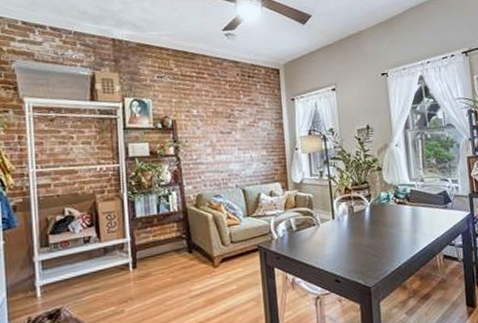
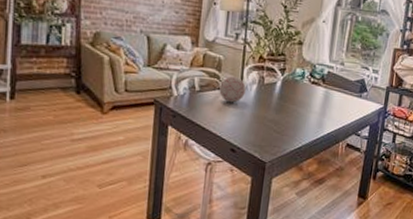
decorative ball: none [314,210,339,236] -> present [219,76,246,103]

